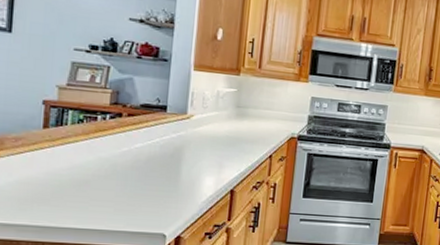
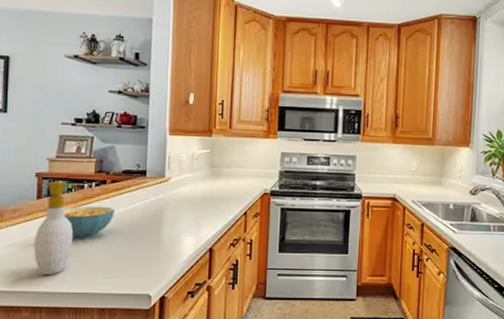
soap bottle: none [38,110,91,209] -> present [34,181,78,275]
cereal bowl: none [72,138,130,173] -> present [63,206,114,239]

